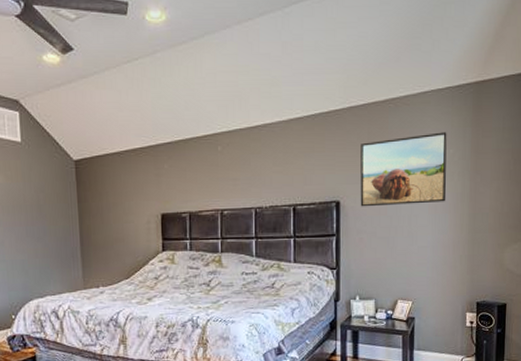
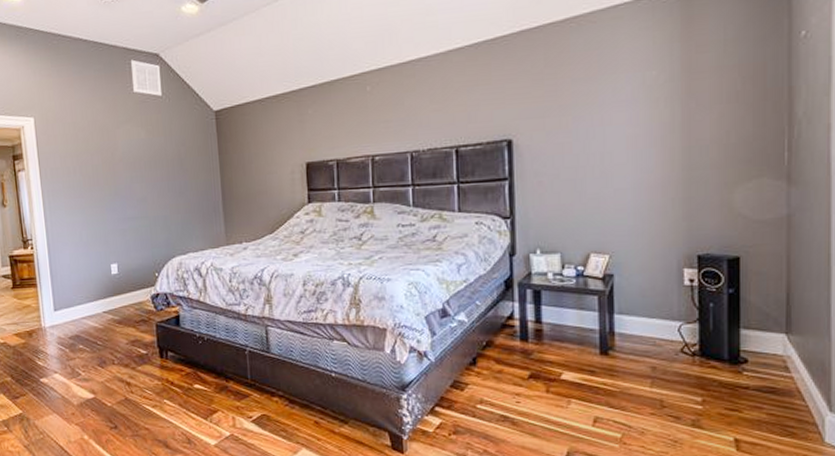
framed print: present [360,132,447,207] -> none [536,51,650,145]

